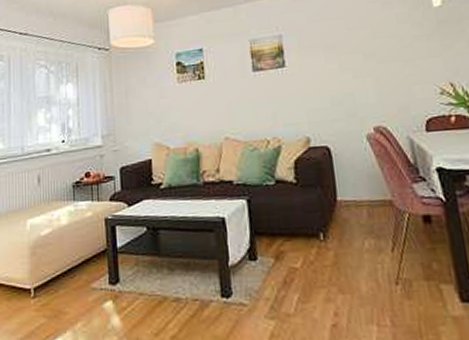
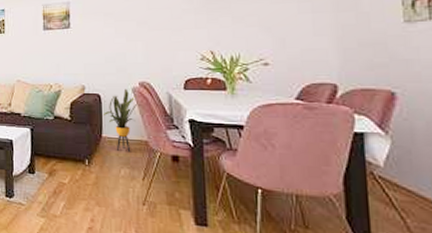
house plant: none [336,136,377,218] -> present [104,88,139,153]

